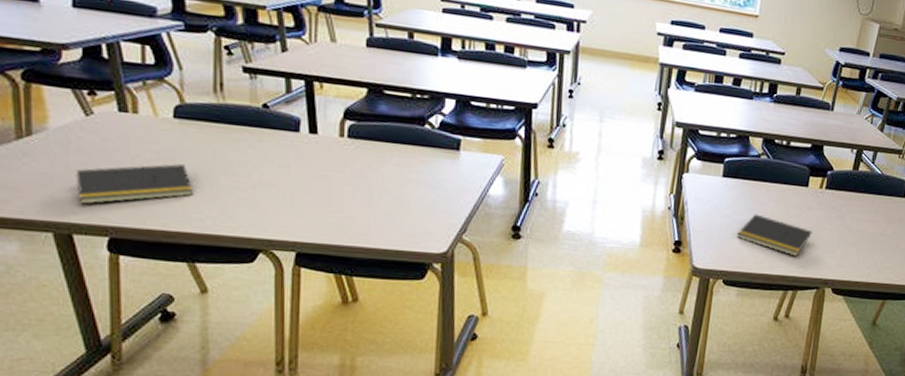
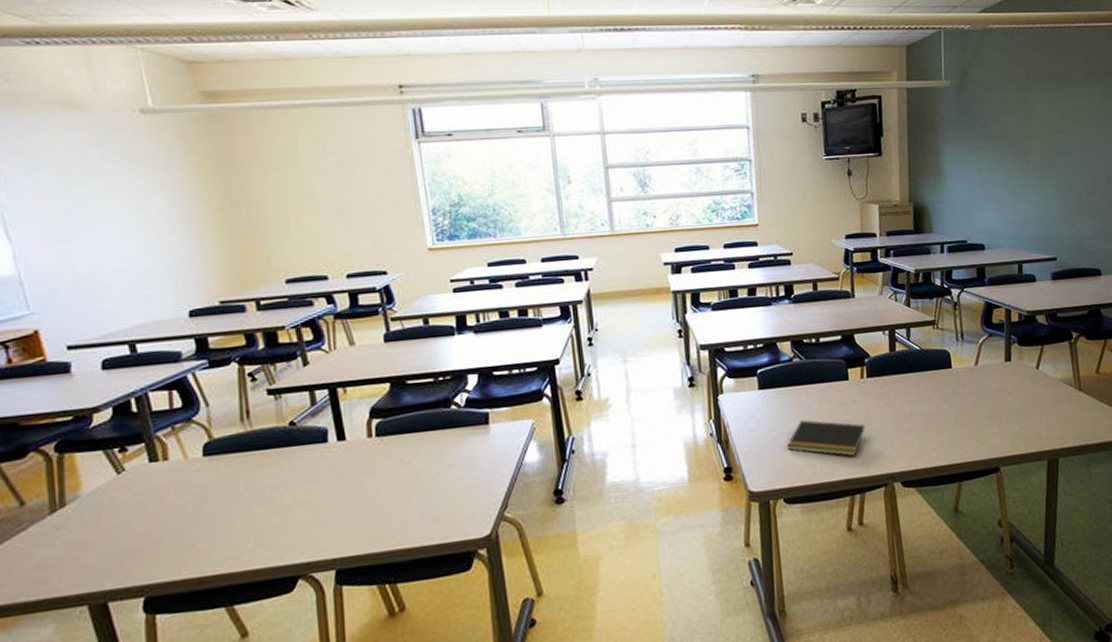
notepad: present [75,163,192,205] -> none [109,501,226,568]

